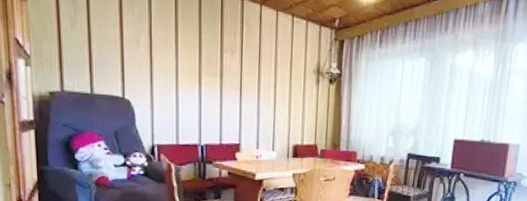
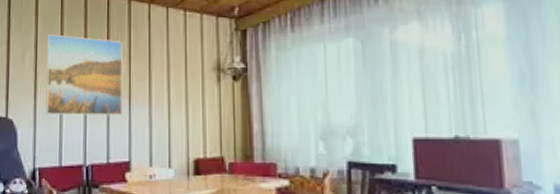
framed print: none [162,22,236,105] -> present [45,34,123,116]

